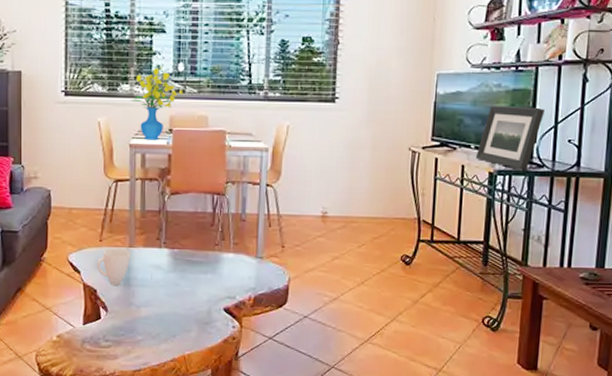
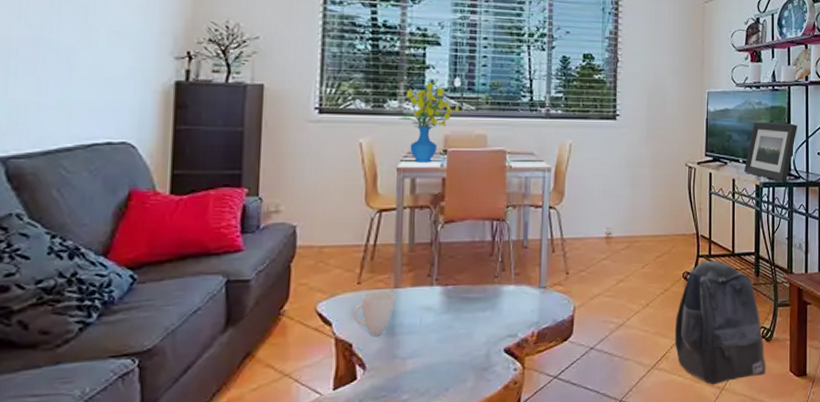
backpack: none [389,246,490,366] -> present [674,260,766,386]

